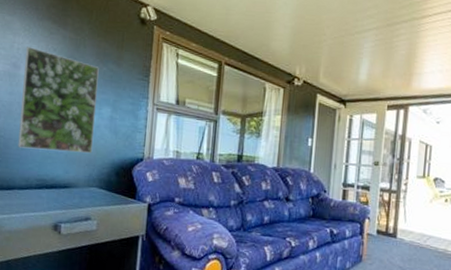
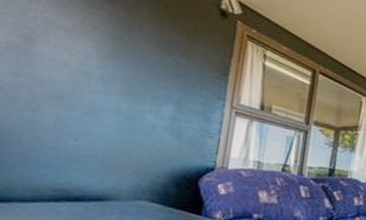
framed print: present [18,47,99,153] -> none [23,18,161,159]

